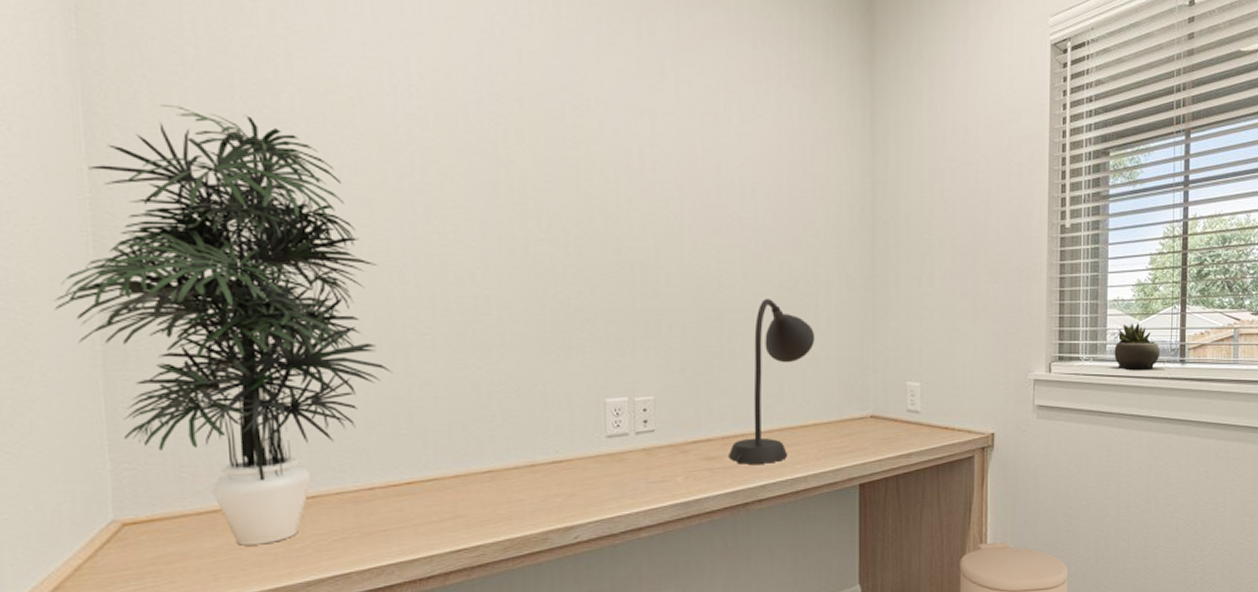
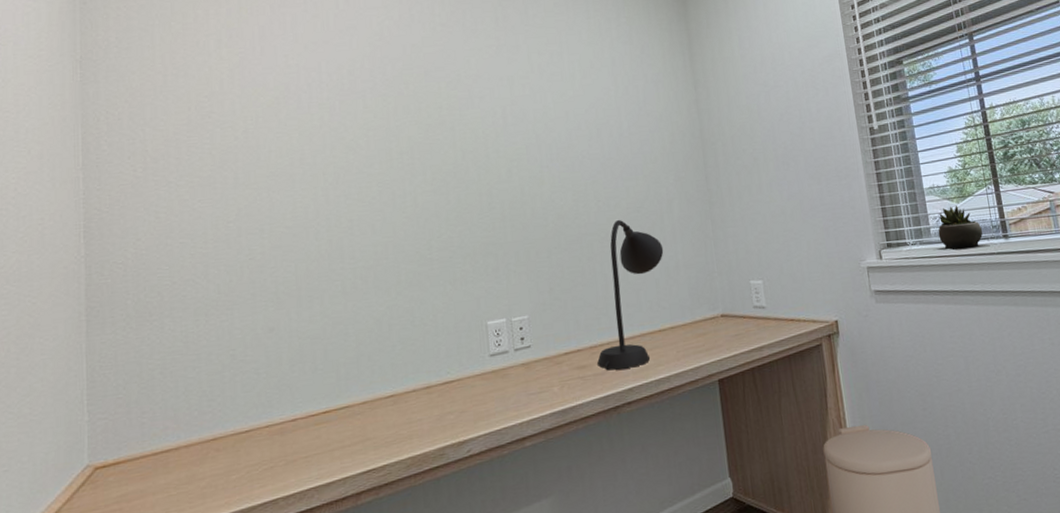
plant: present [53,105,394,546] -> none [52,120,311,480]

